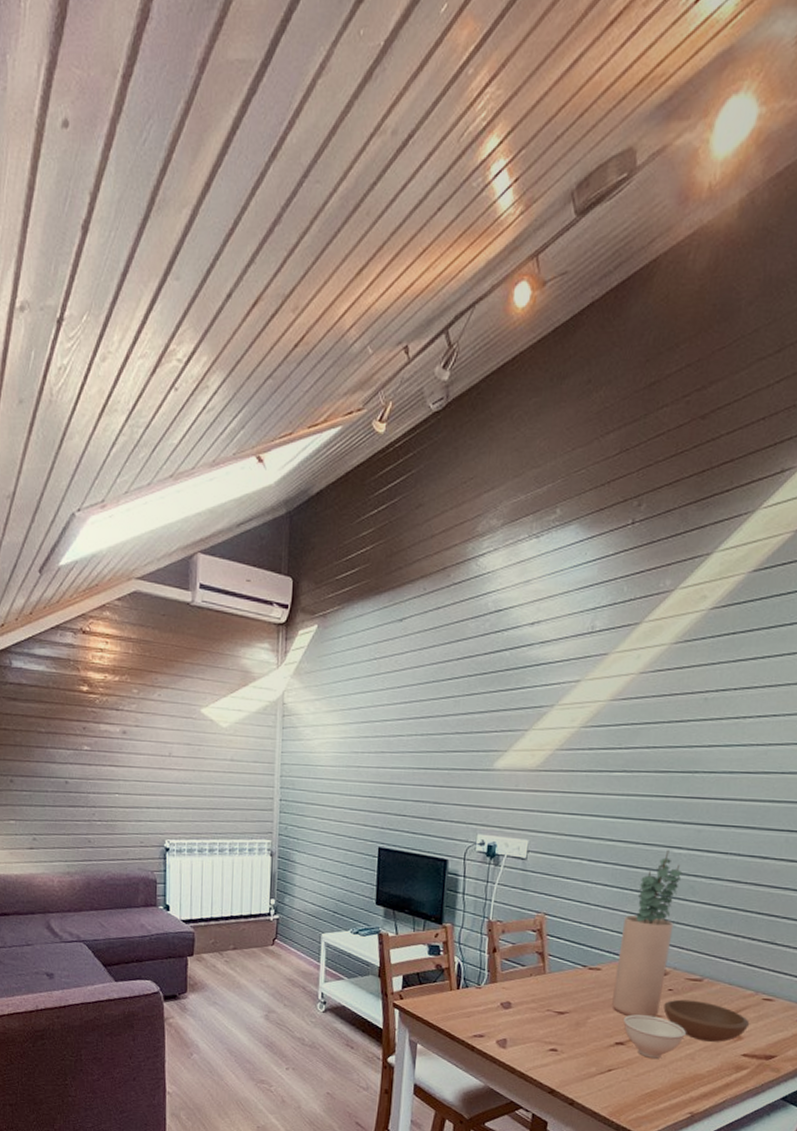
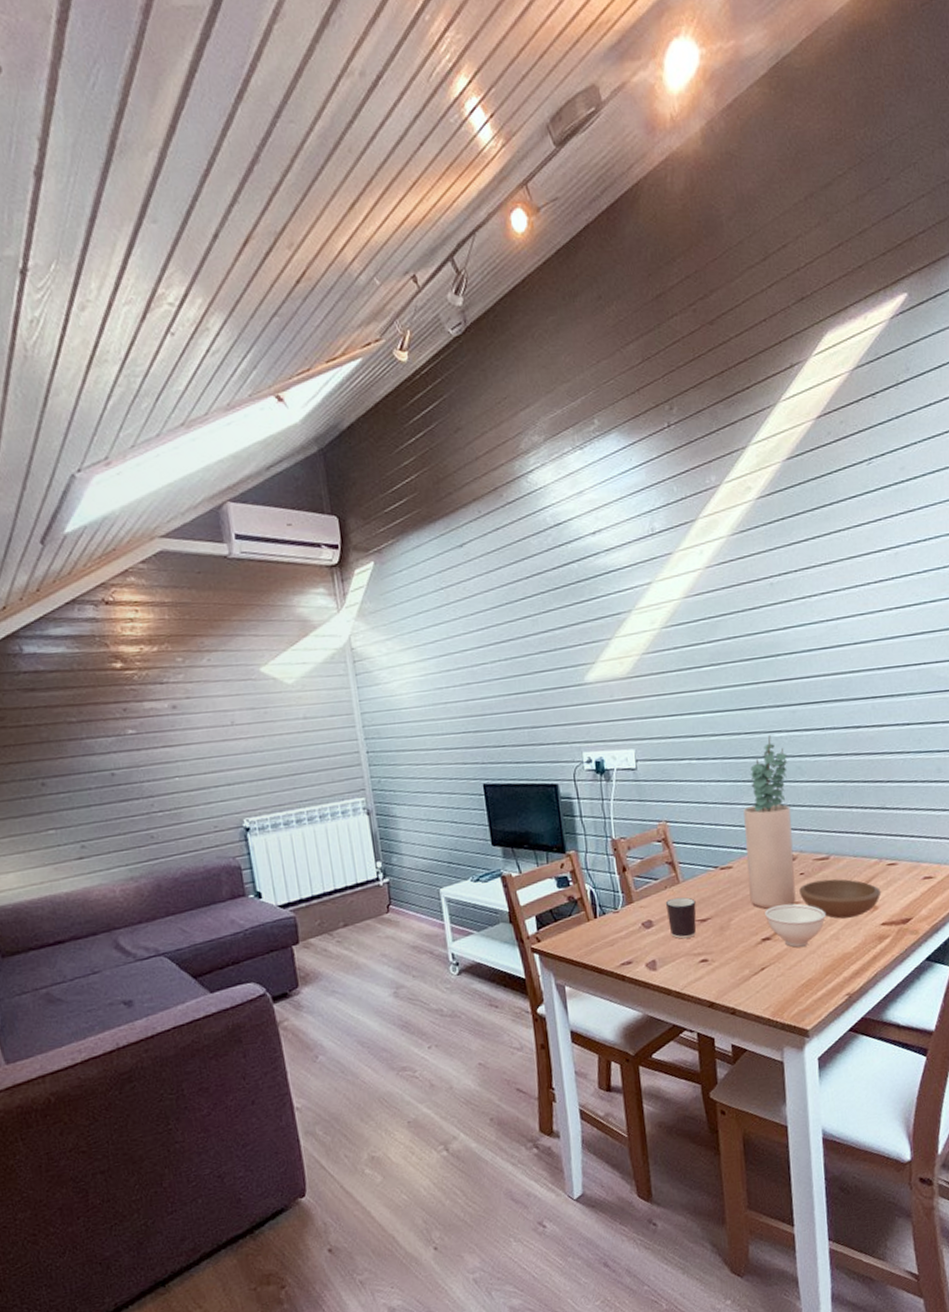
mug: none [526,986,557,1026] -> present [665,897,697,939]

